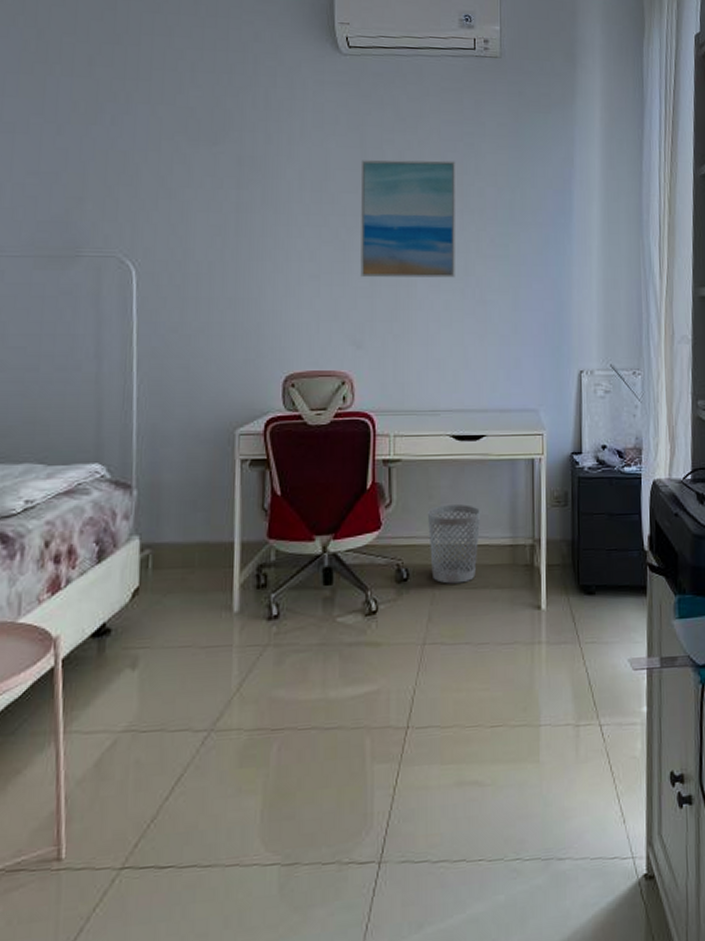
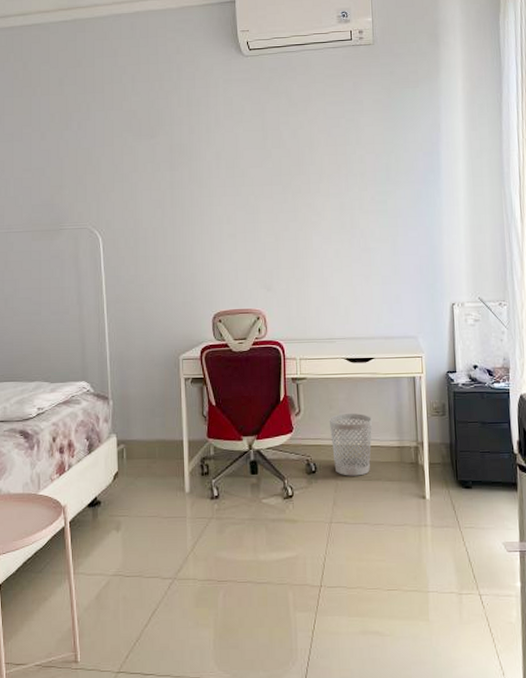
wall art: present [360,160,456,278] -> none [263,135,343,234]

